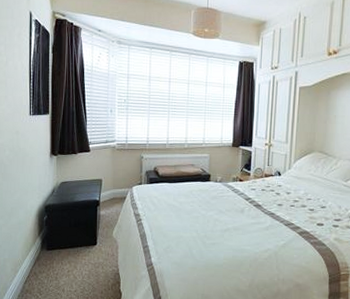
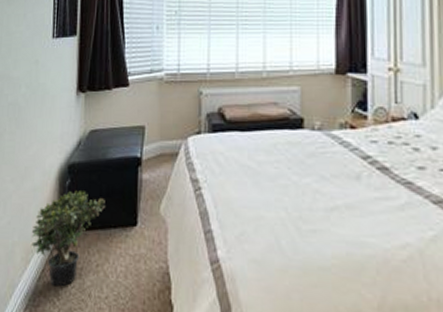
potted plant: none [18,223,73,286] -> present [31,190,105,287]

